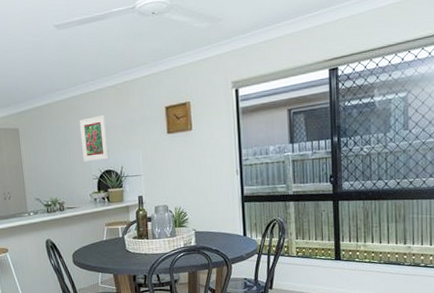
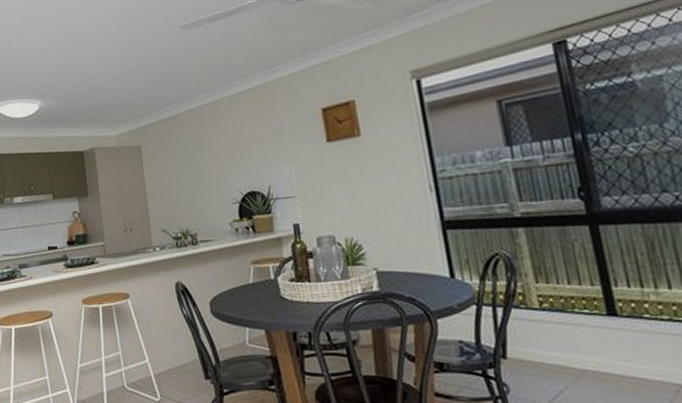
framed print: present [79,115,109,163] -> none [212,124,253,183]

